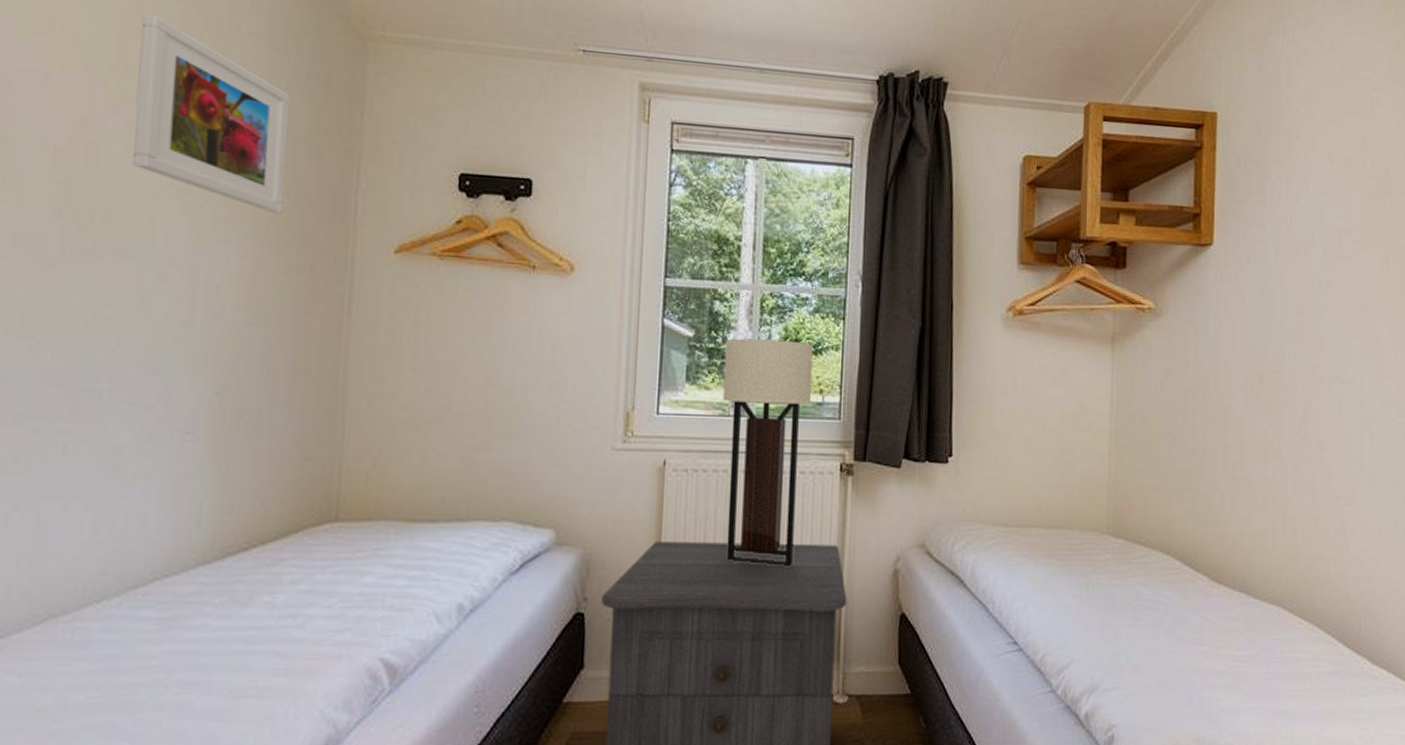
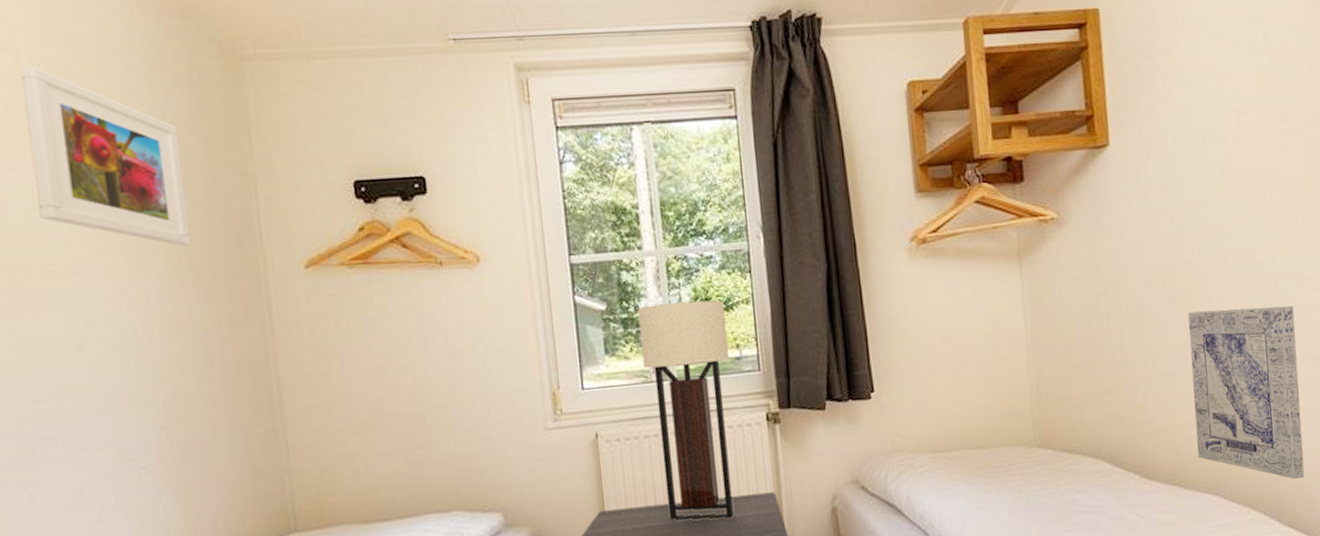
wall art: none [1269,420,1377,602] -> present [1188,305,1305,479]

